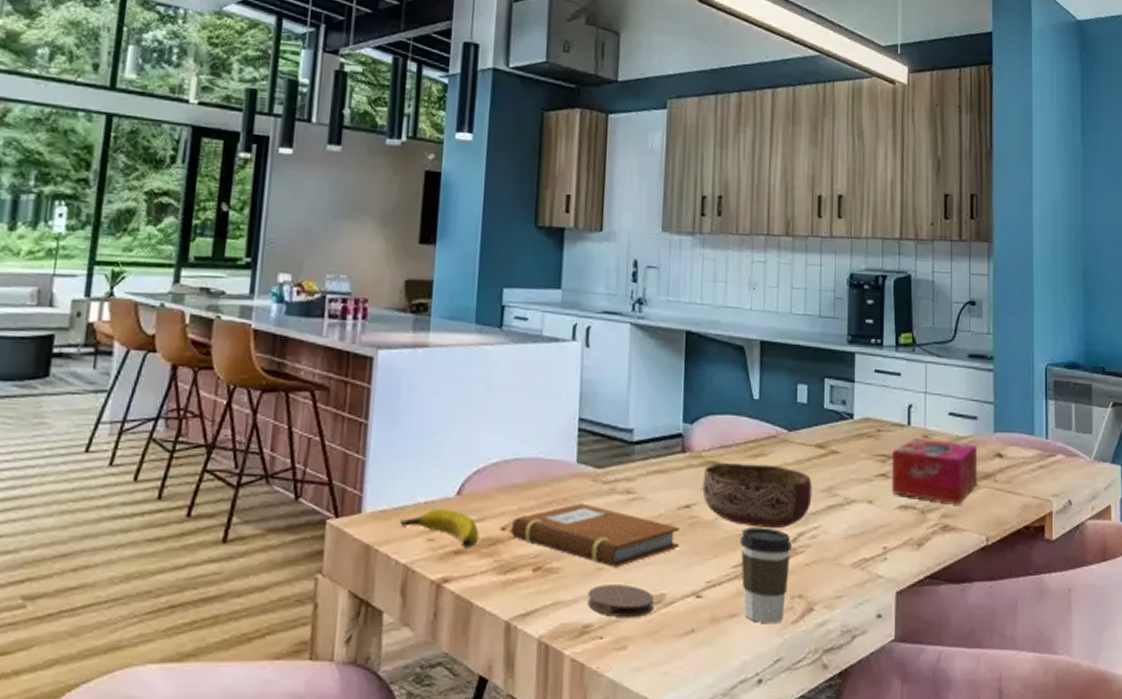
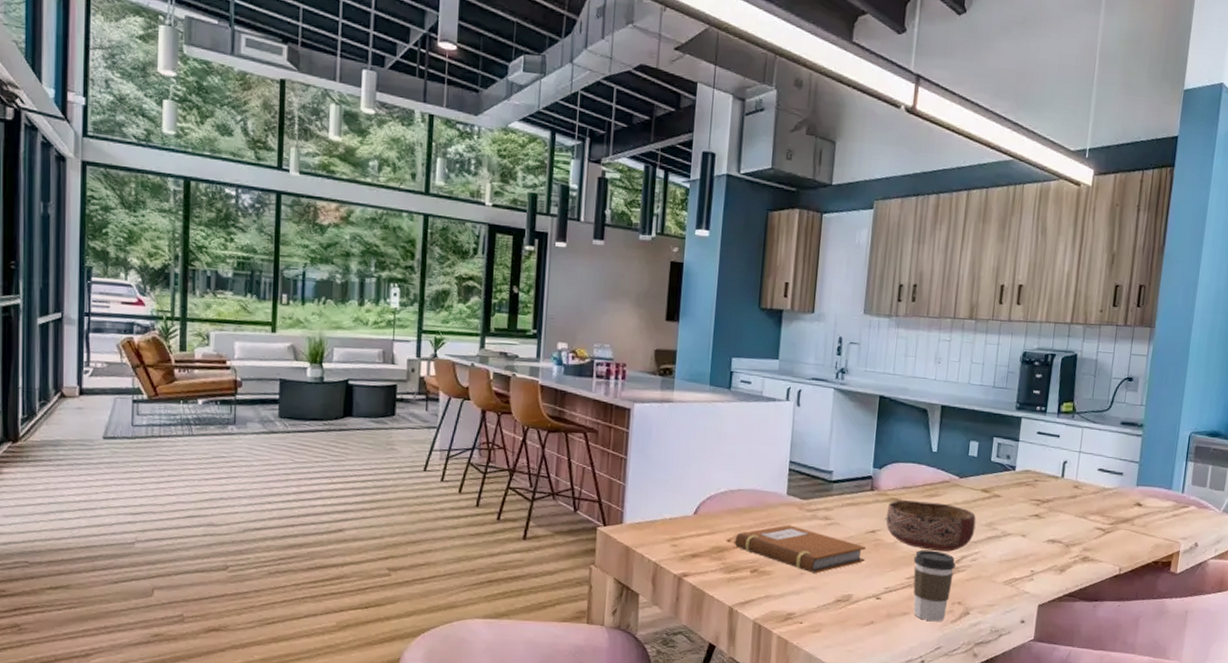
banana: present [399,509,479,548] -> none [650,524,710,553]
coaster: present [588,584,655,617] -> none [792,585,844,610]
tissue box: present [892,437,978,505] -> none [1043,487,1121,542]

